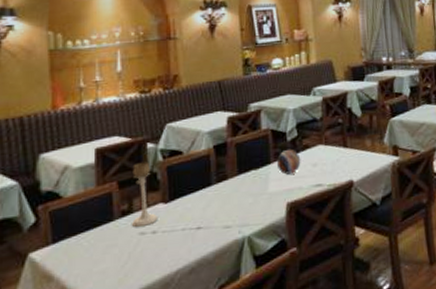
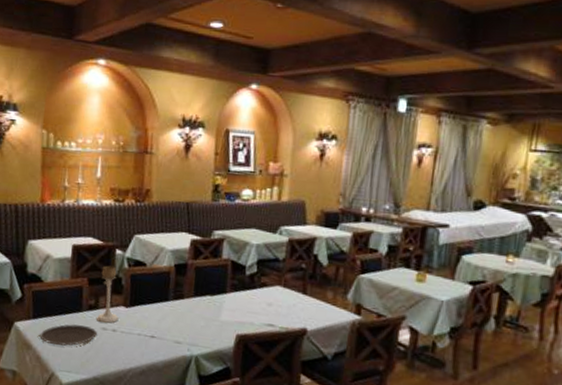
plate: none [63,235,135,268] -> present [39,324,98,346]
decorative orb: present [276,149,301,175] -> none [232,283,257,308]

